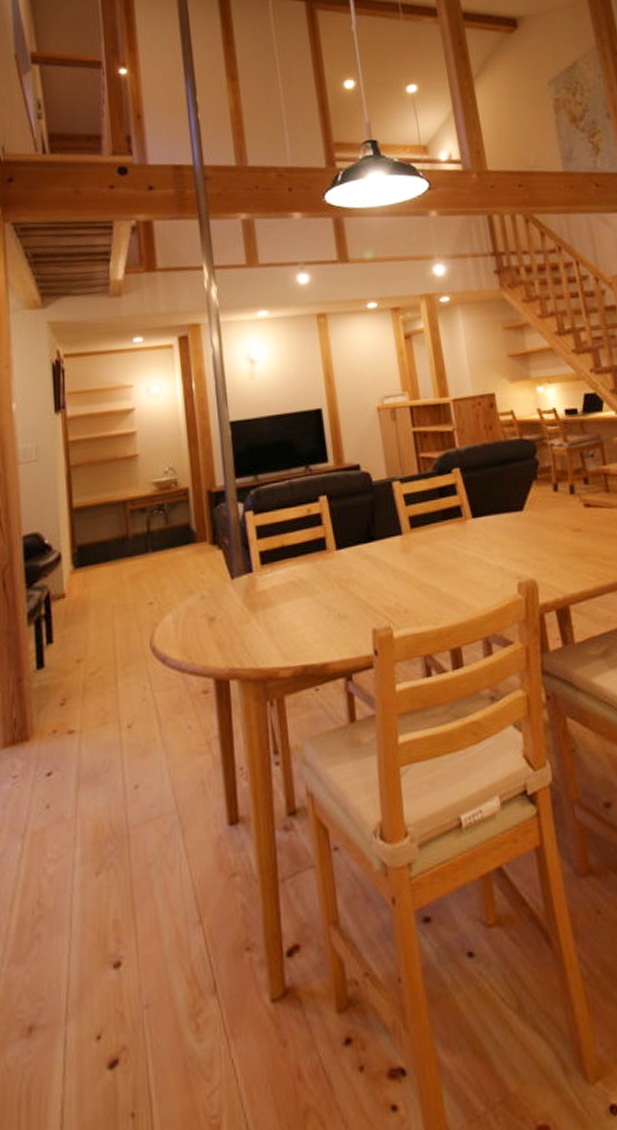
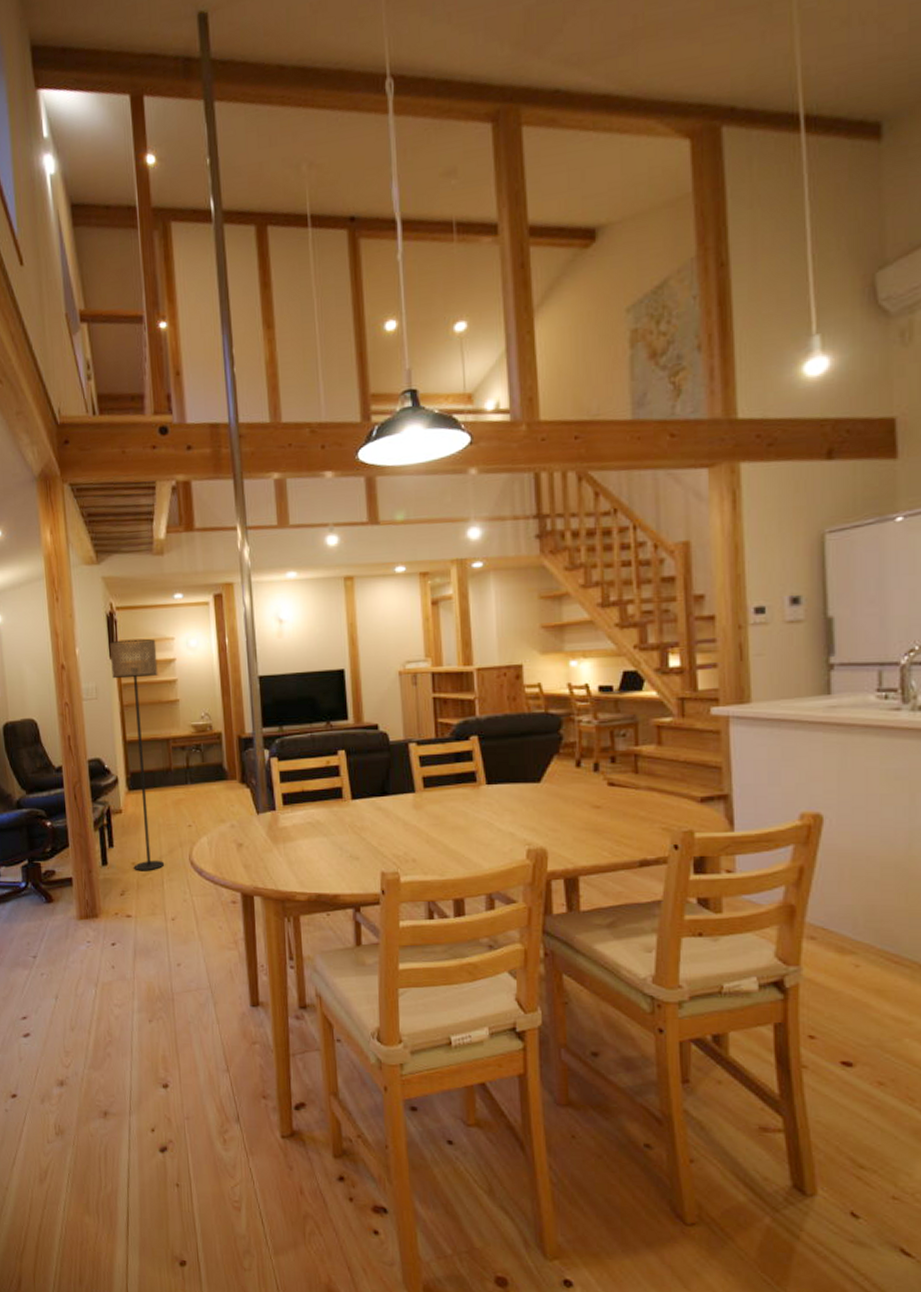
floor lamp: none [55,388,119,670] -> present [110,638,165,871]

